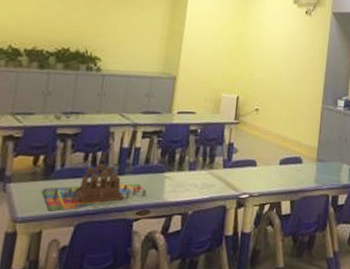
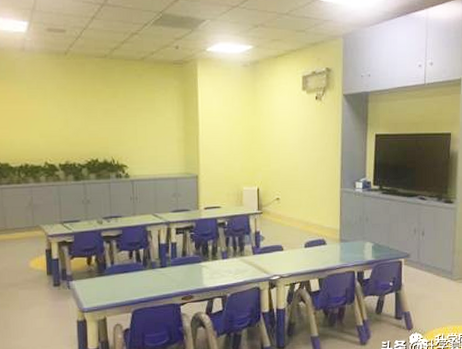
board game: present [42,163,147,211] -> none [99,259,188,302]

